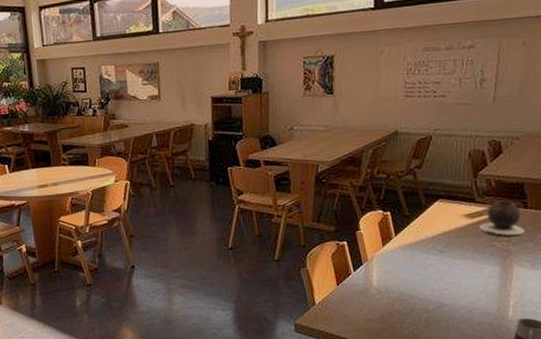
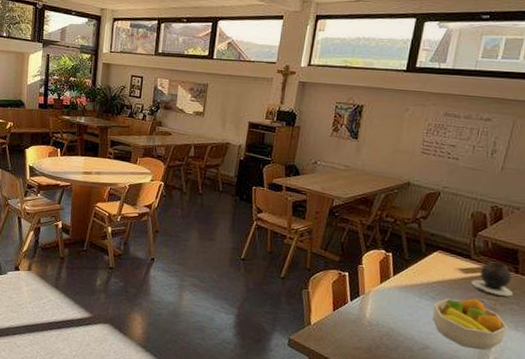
fruit bowl: none [442,244,524,297] -> present [432,298,508,350]

